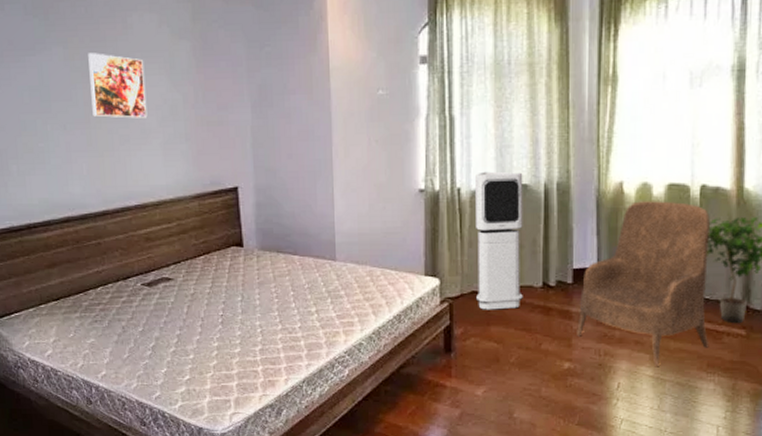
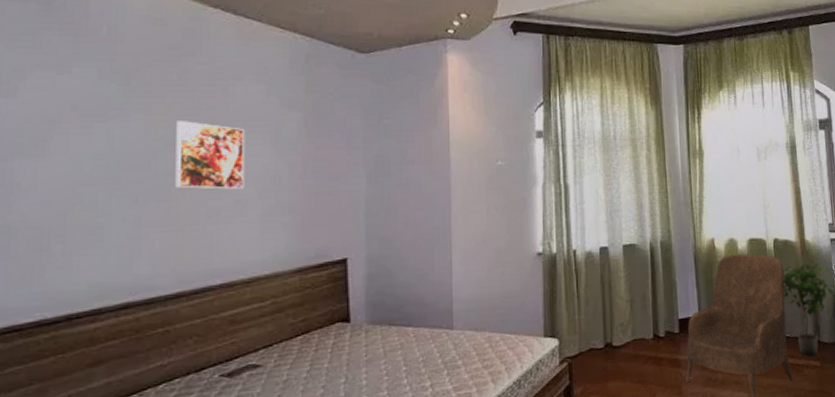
air purifier: present [474,171,523,310] -> none [588,233,637,366]

